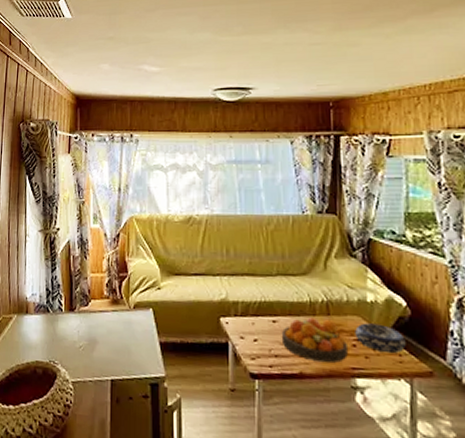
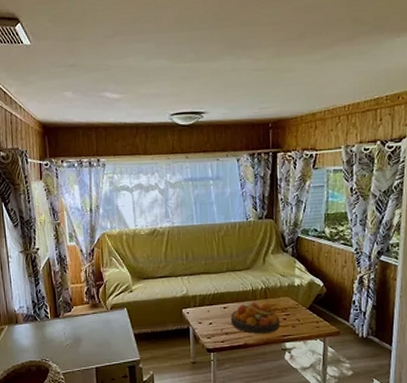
decorative bowl: present [355,323,406,353] -> none [285,301,322,321]

